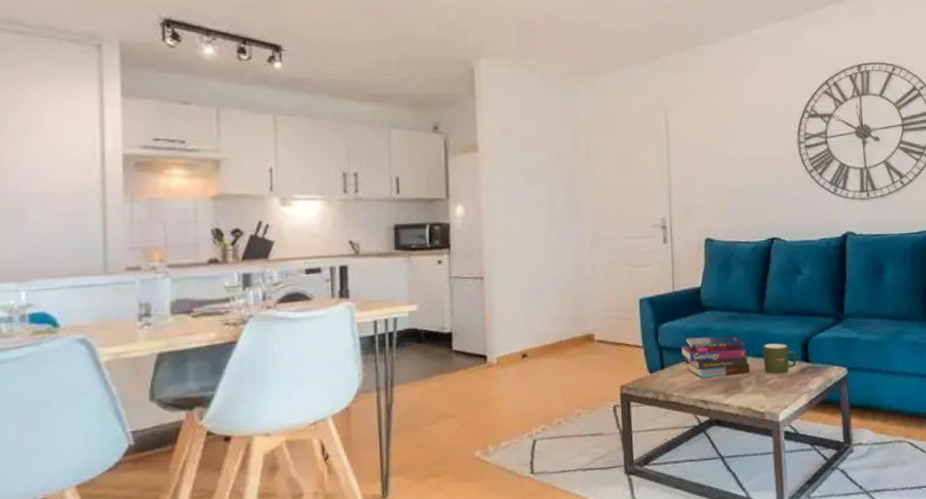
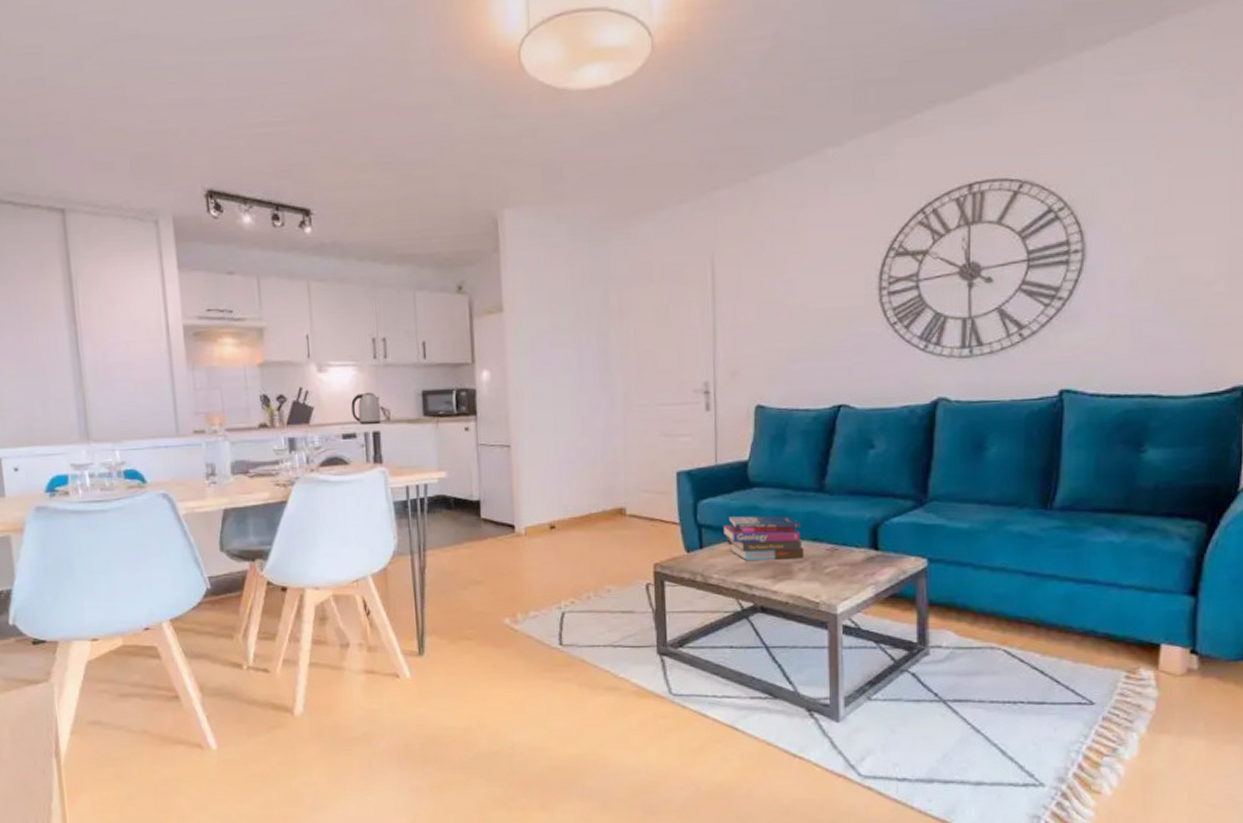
kettle: none [317,226,349,260] -> present [351,392,381,426]
mug: present [763,343,796,376] -> none [821,526,862,564]

